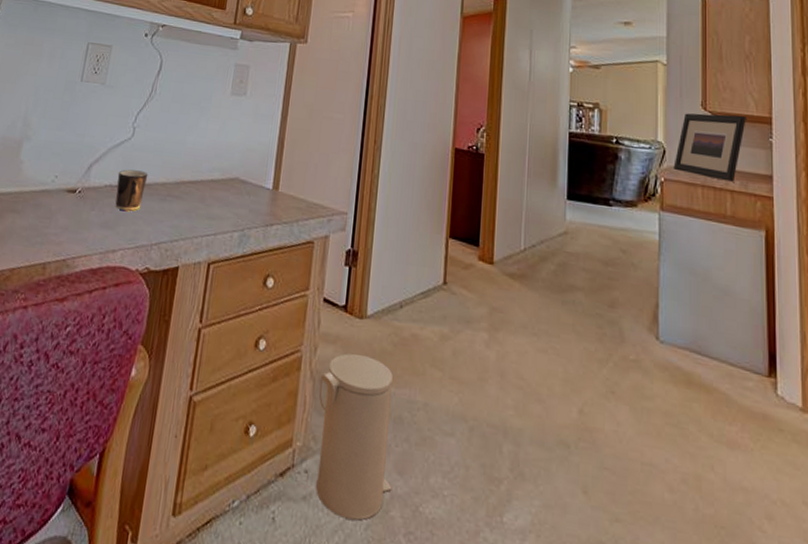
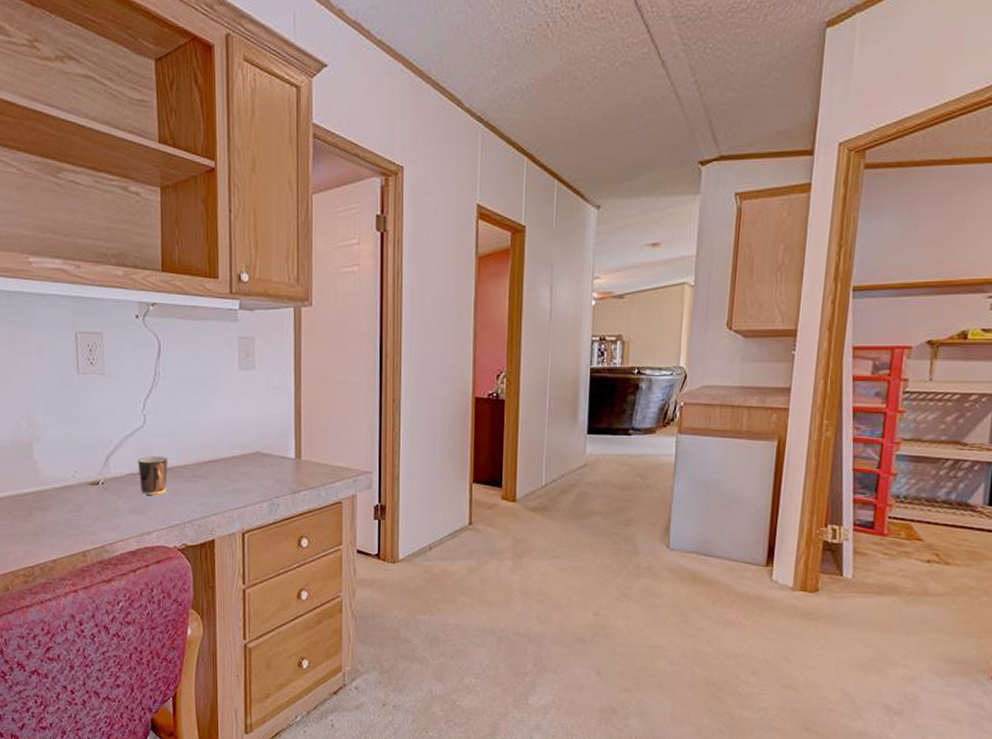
trash bin: present [315,353,394,521] -> none [361,592,432,717]
picture frame: present [673,113,746,182] -> none [693,330,771,398]

